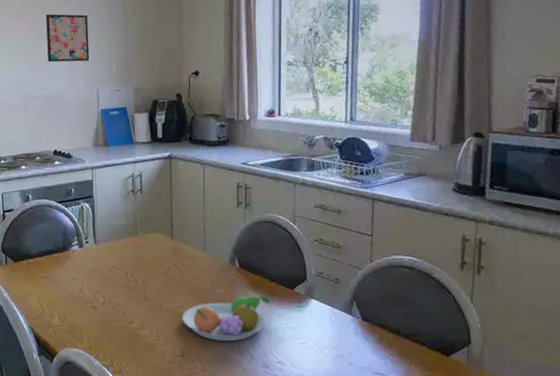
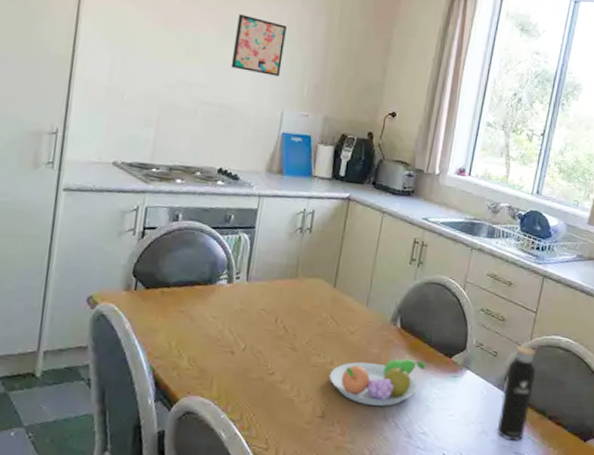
water bottle: none [351,263,383,362] -> present [497,340,537,441]

